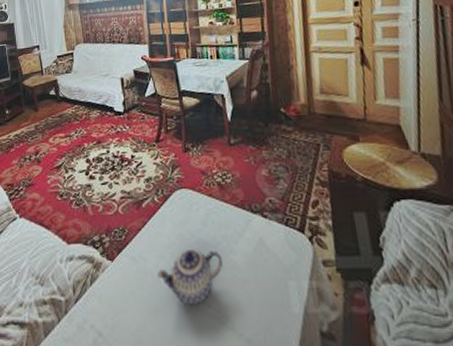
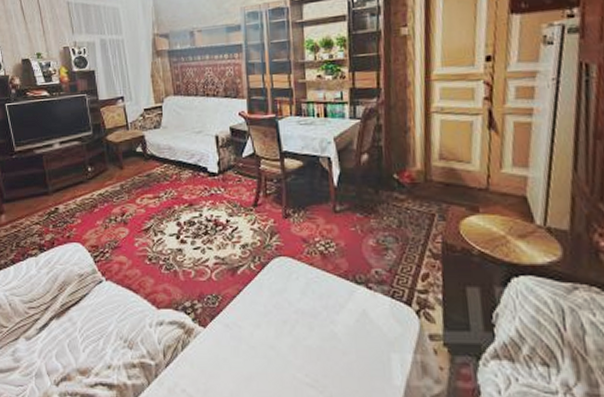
teapot: present [157,248,223,306] -> none [252,317,323,375]

